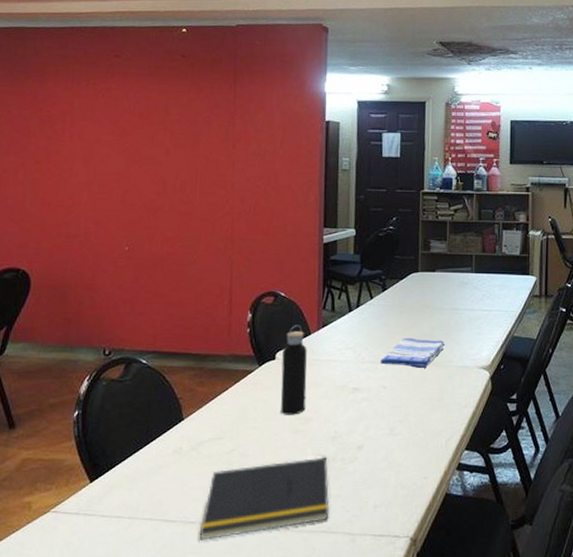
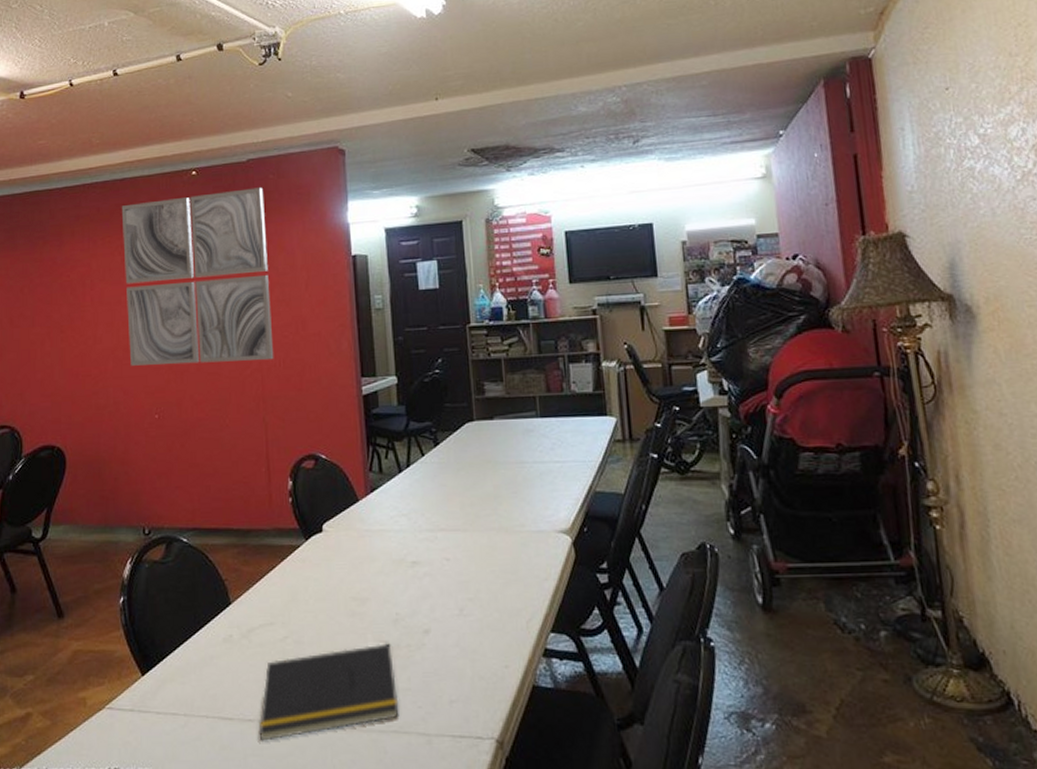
wall art: none [105,51,250,206] -> present [121,187,274,366]
water bottle: present [280,325,307,415] -> none [329,491,361,596]
dish towel: present [380,337,445,368] -> none [440,499,514,535]

